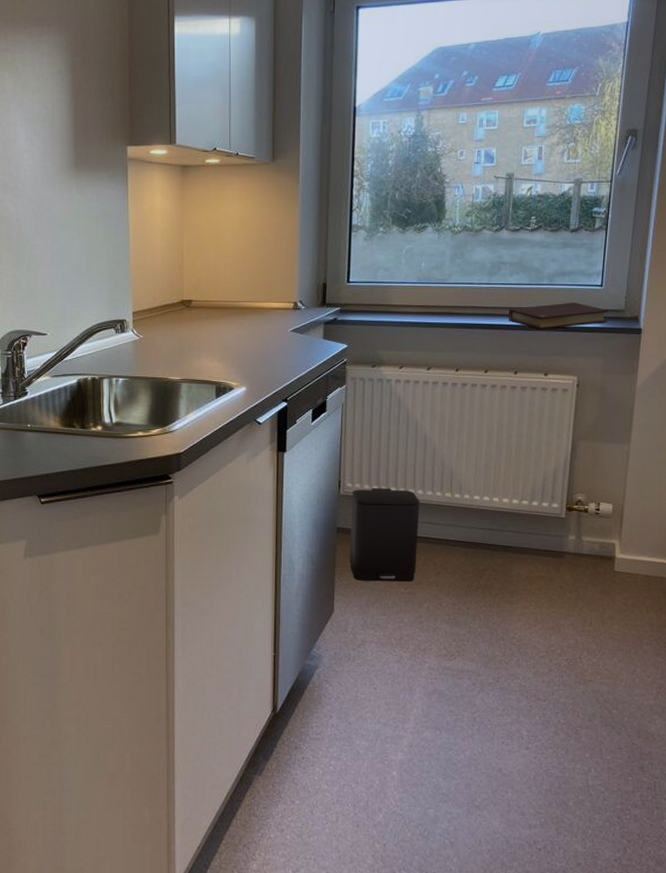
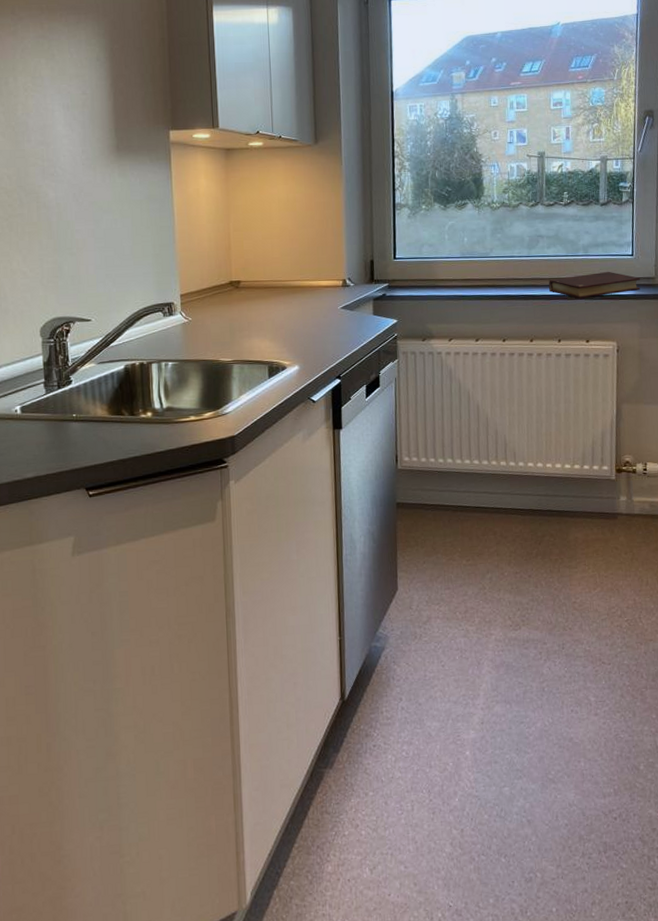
pedal bin: present [350,488,420,582] -> none [409,460,477,556]

